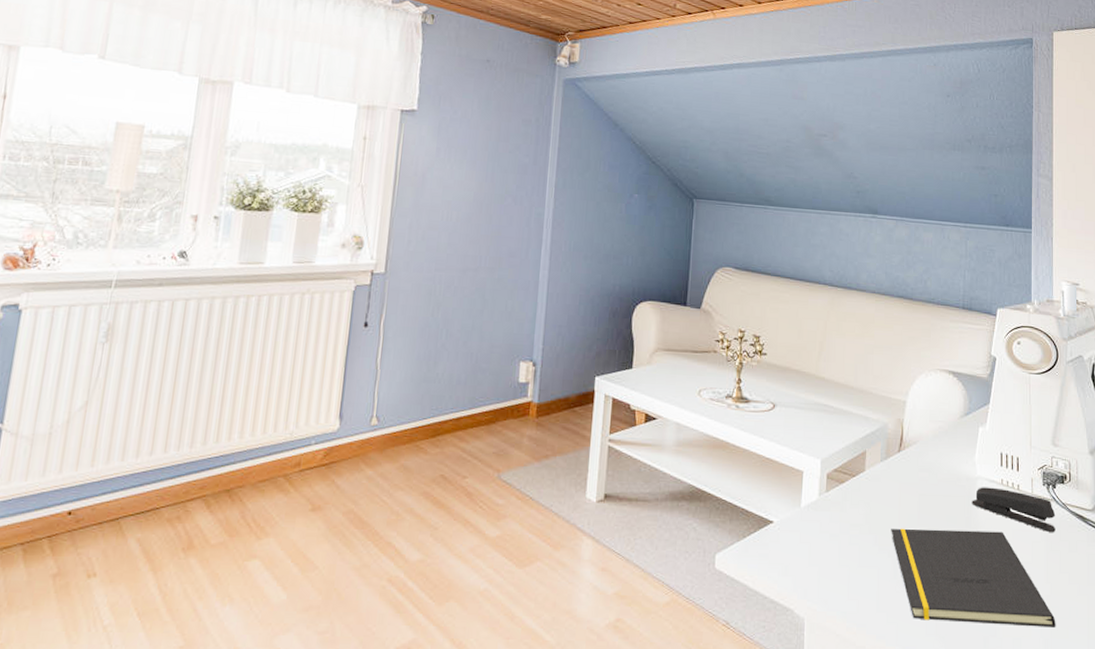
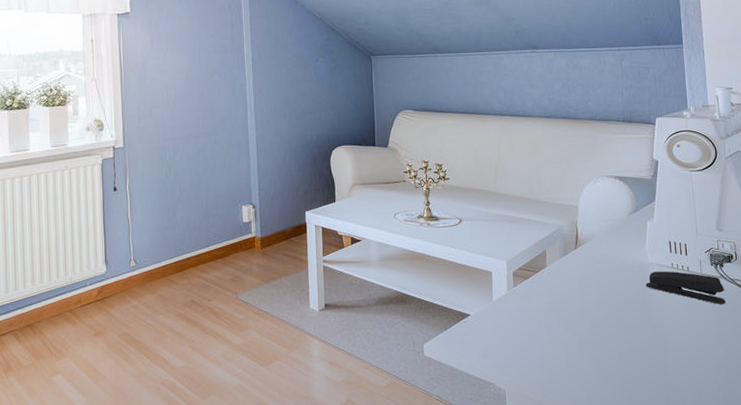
notepad: present [891,528,1056,628] -> none [574,307,732,385]

